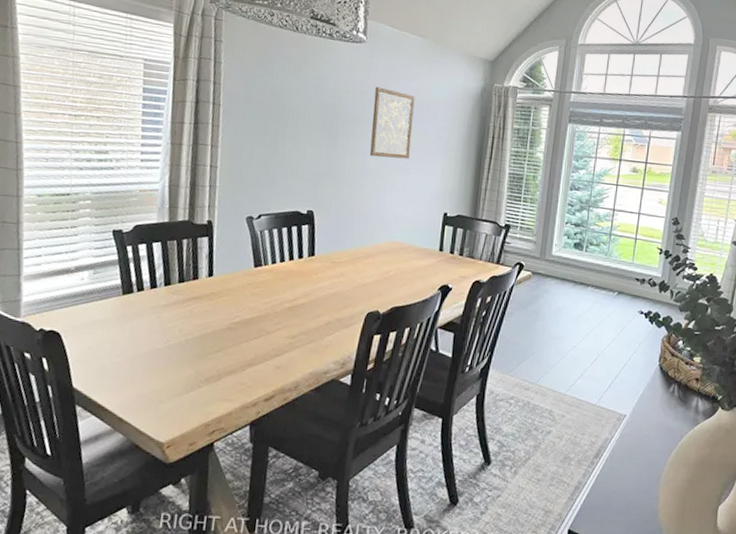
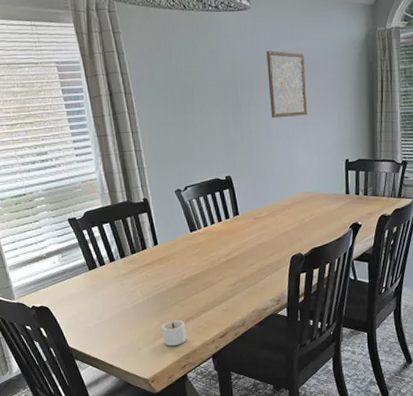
candle: none [193,370,225,405] -> present [161,319,187,347]

